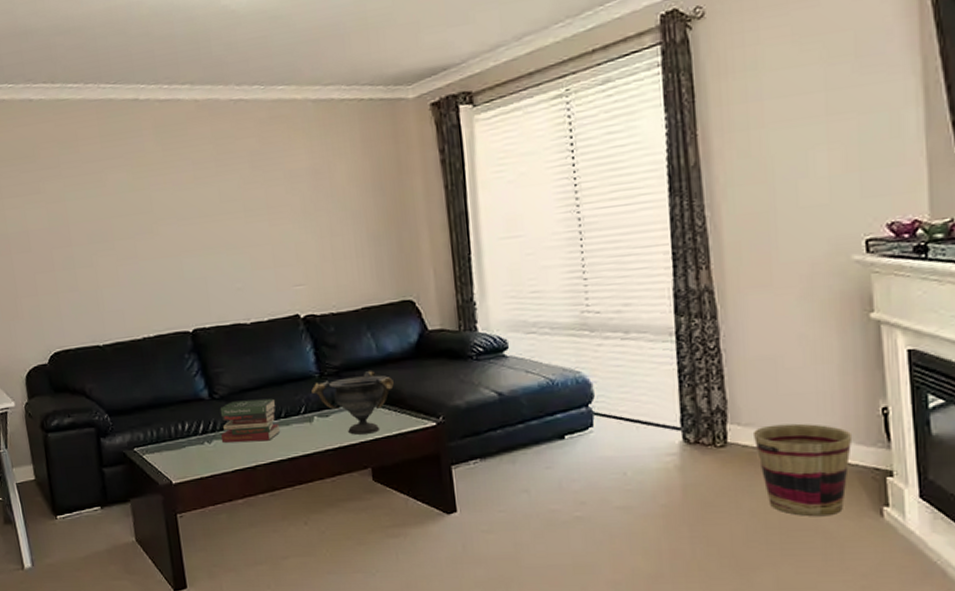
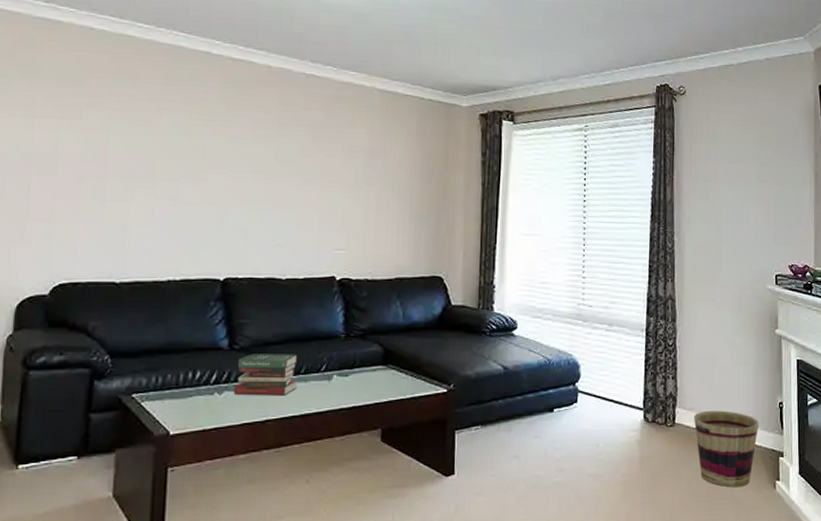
decorative bowl: present [311,371,394,435] -> none [335,337,414,396]

